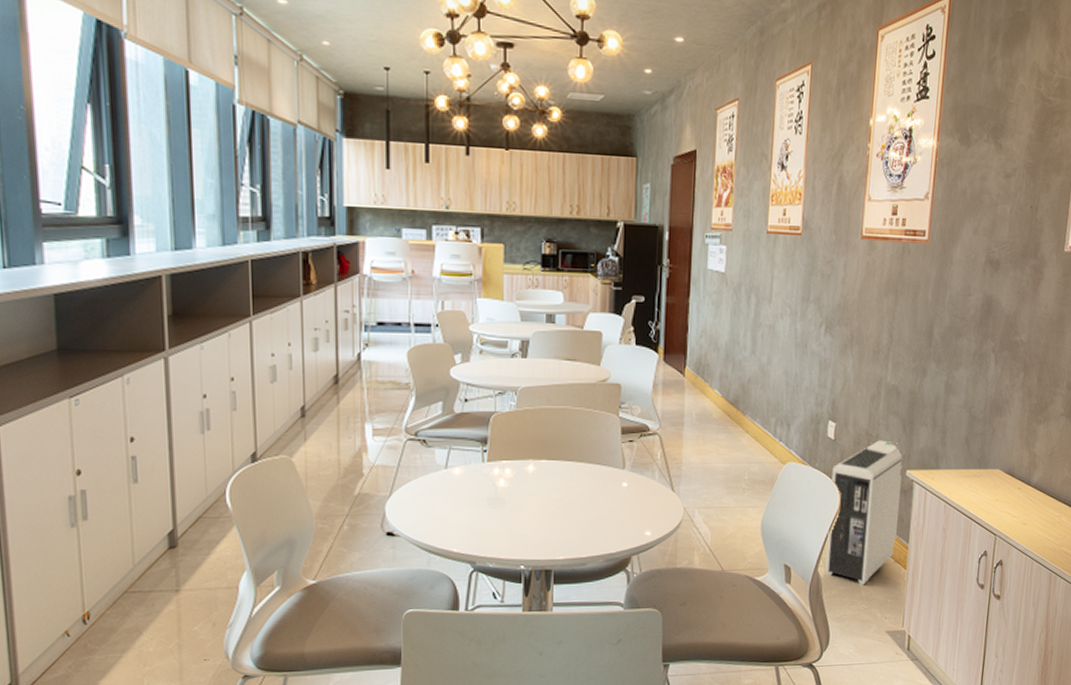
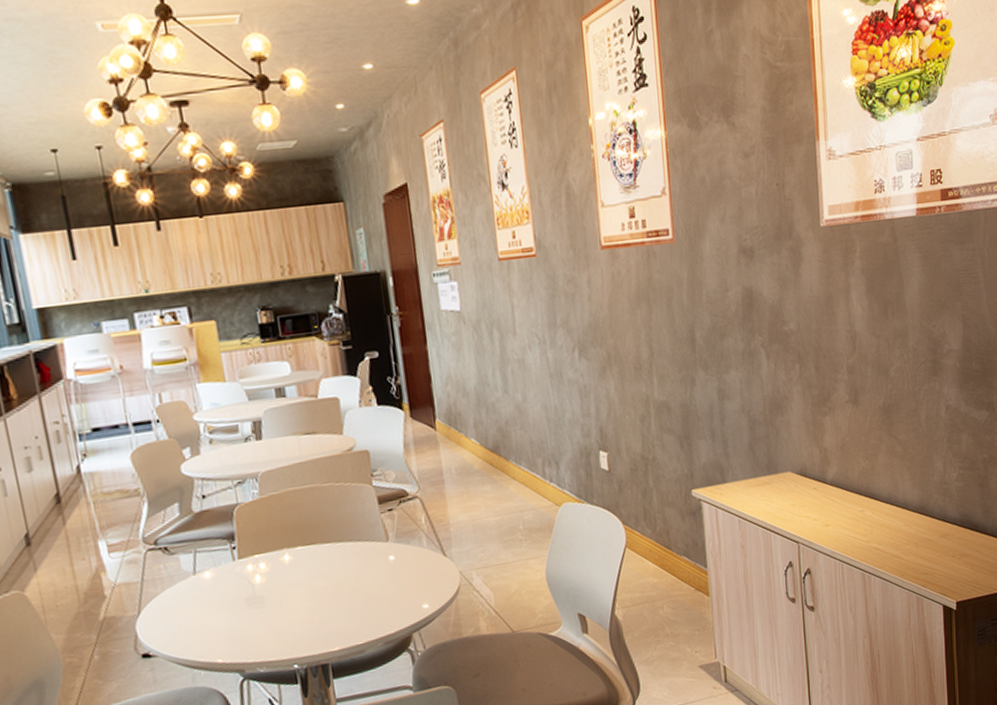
air purifier: present [825,440,902,586] -> none [612,462,696,622]

